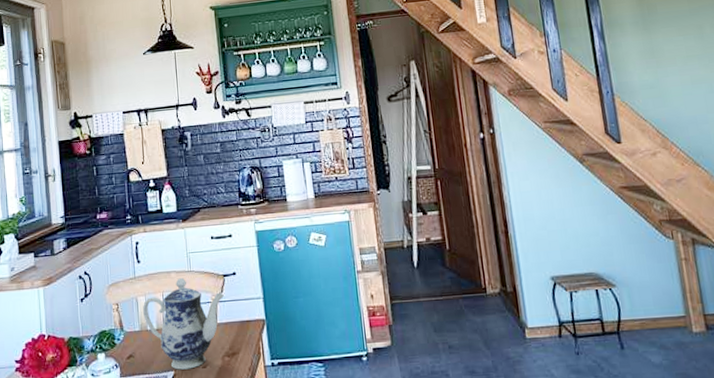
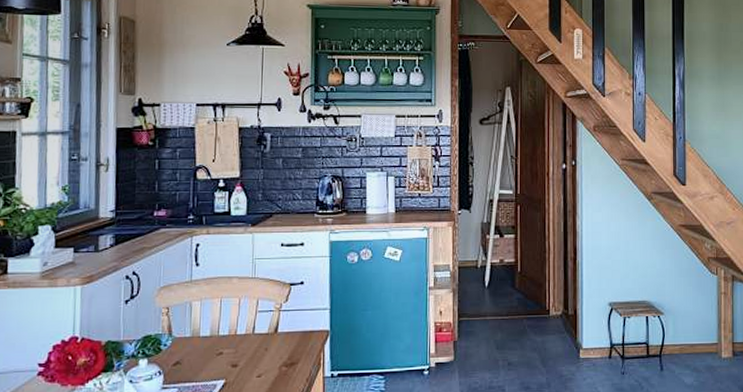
teapot: present [142,277,224,370] -> none [196,284,288,379]

